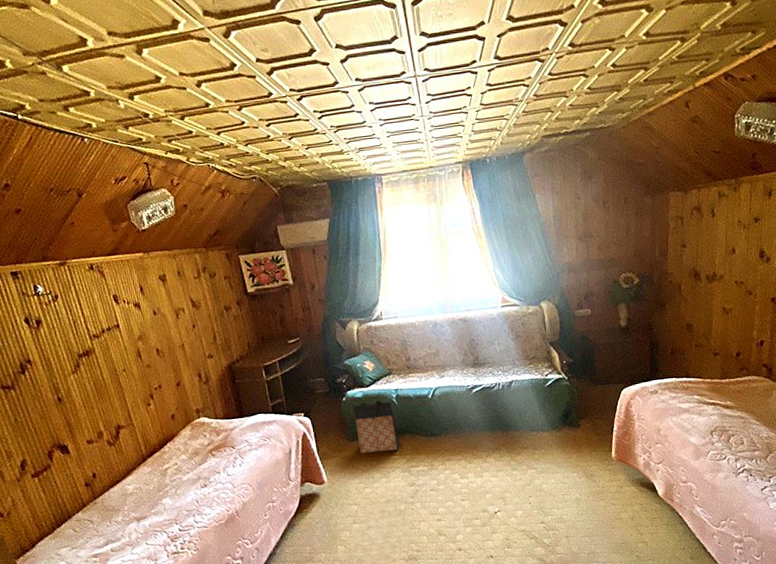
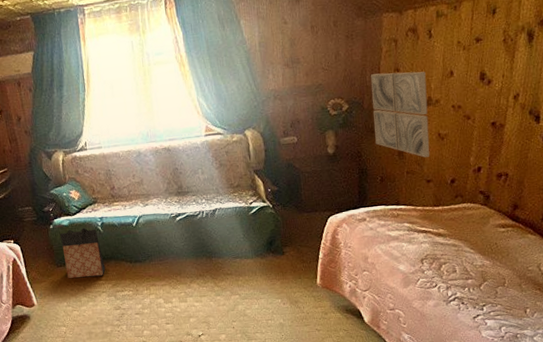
wall art: none [659,248,716,331] -> present [370,71,430,158]

